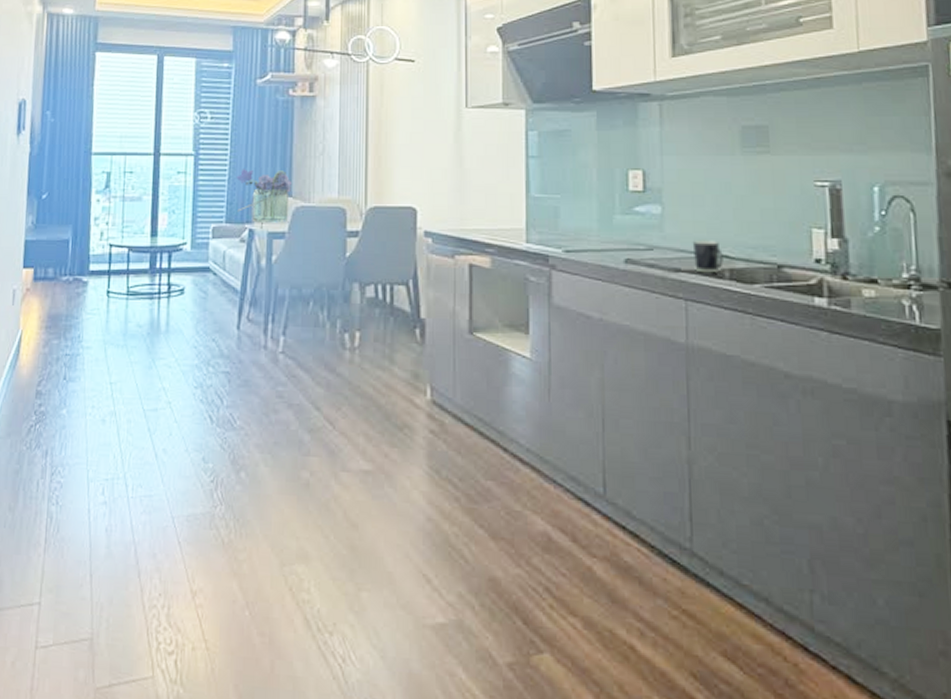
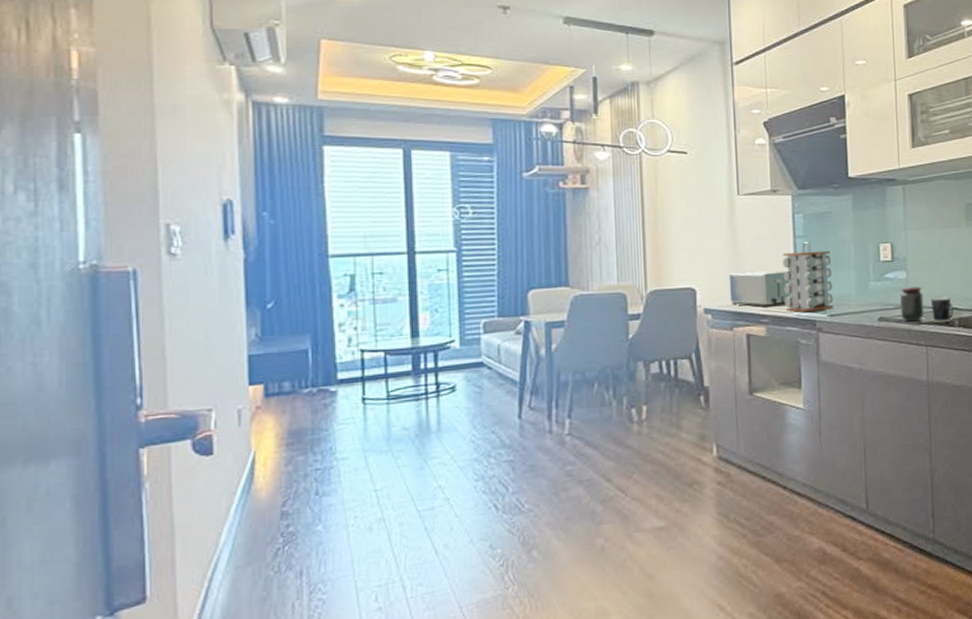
flower bouquet: present [236,169,291,229] -> none [506,262,568,320]
toaster: none [452,193,520,235] -> present [728,270,790,308]
spice rack: none [513,164,571,246] -> present [782,242,834,313]
jar: none [653,225,684,268] -> present [900,286,924,322]

